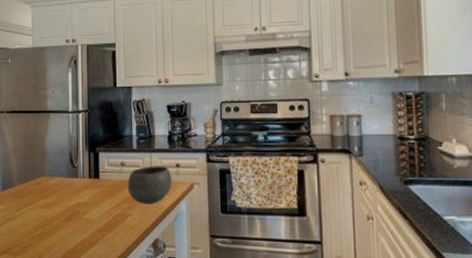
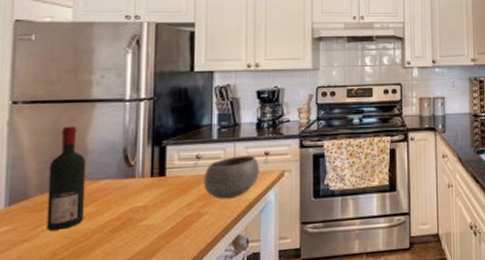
wine bottle: none [23,131,47,214] -> present [46,125,87,231]

